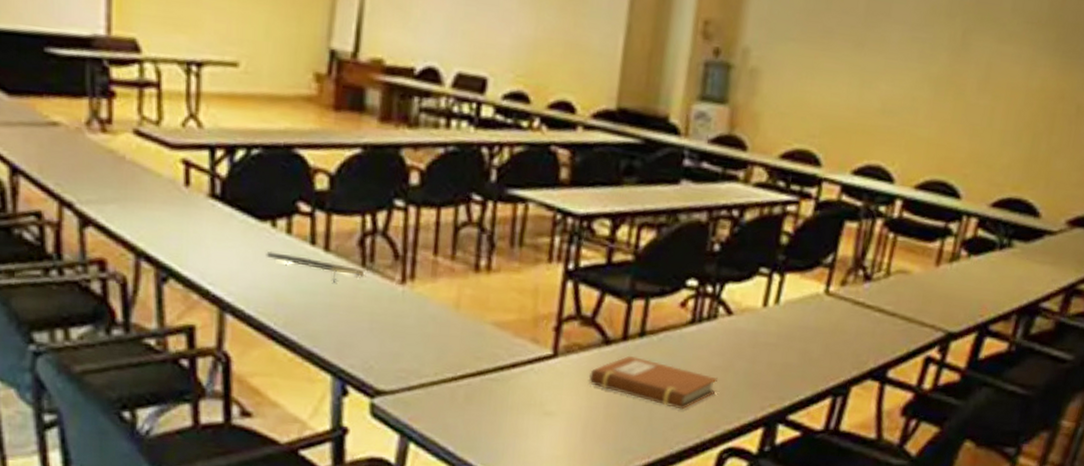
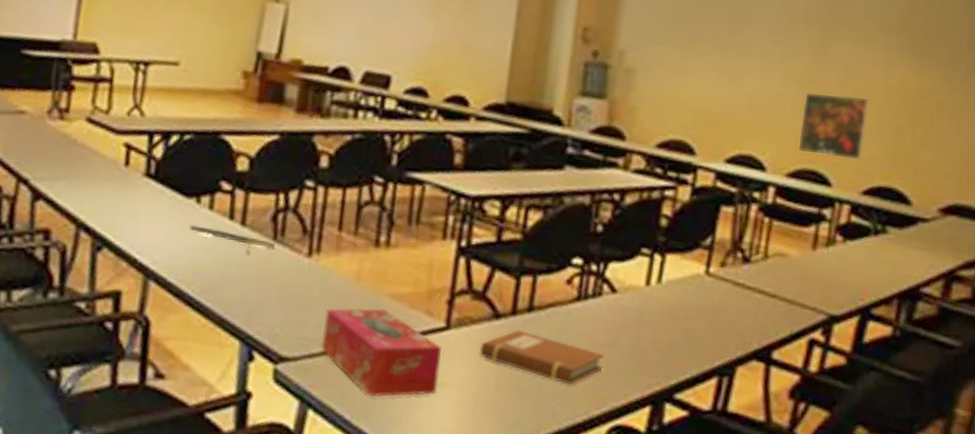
tissue box: none [420,337,549,428] -> present [321,308,441,397]
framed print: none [928,96,1009,169] -> present [797,93,870,159]

